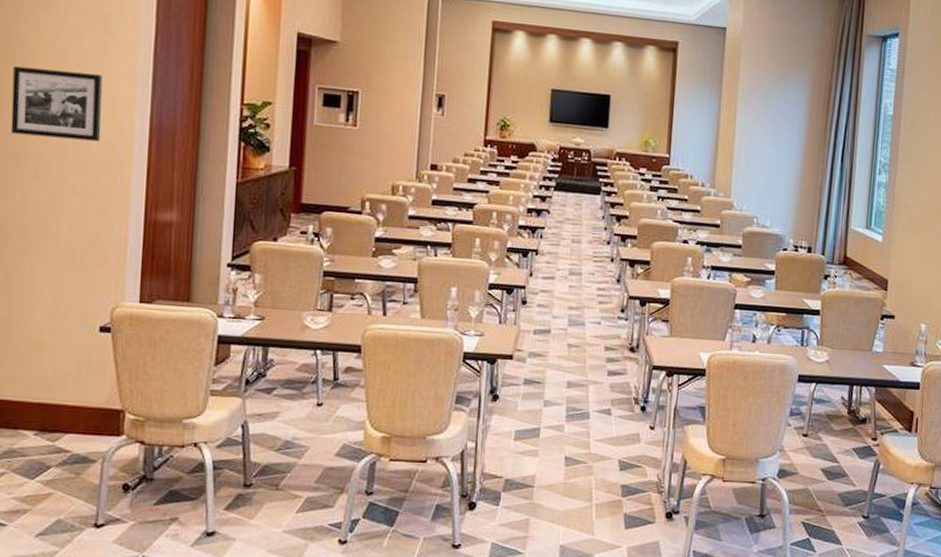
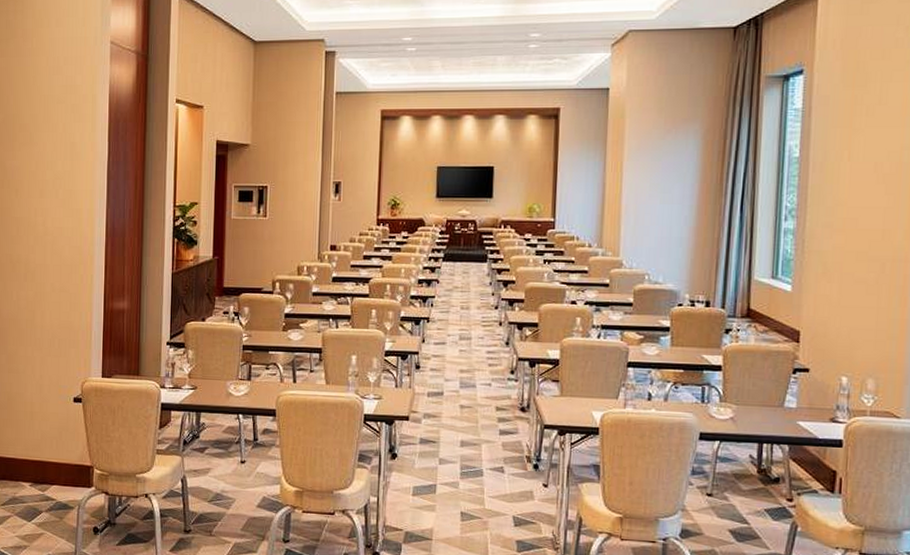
picture frame: present [10,66,103,142] -> none [8,192,71,247]

